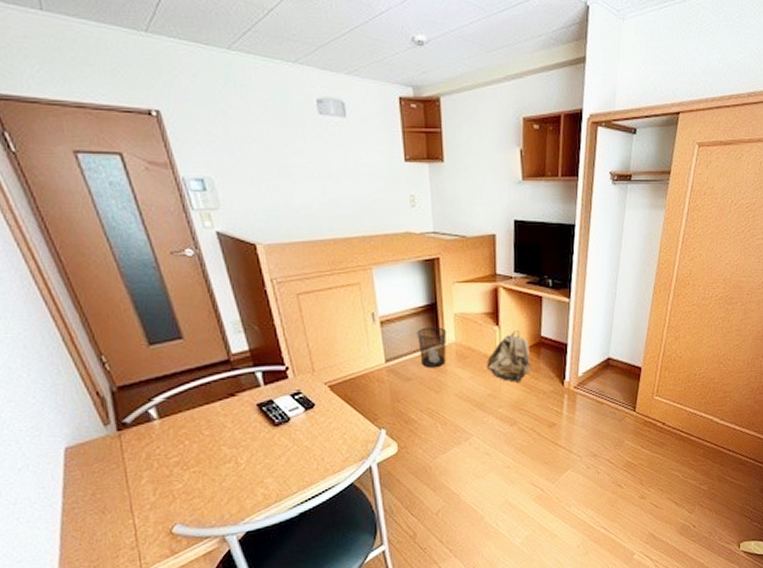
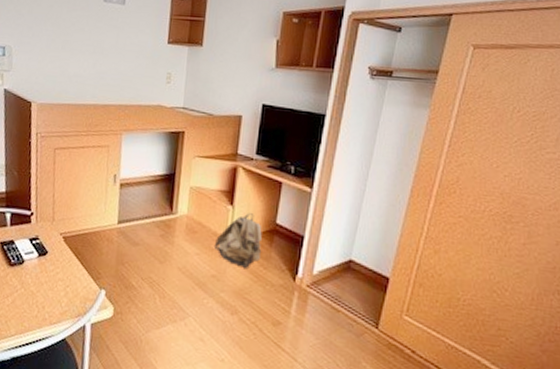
waste bin: present [417,327,446,368] -> none [150,195,180,238]

